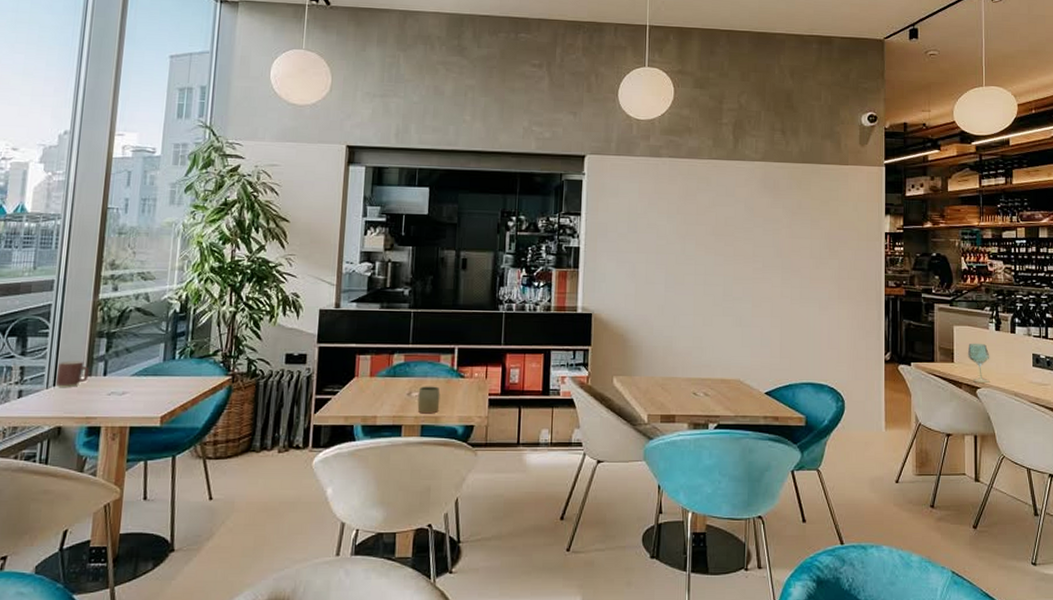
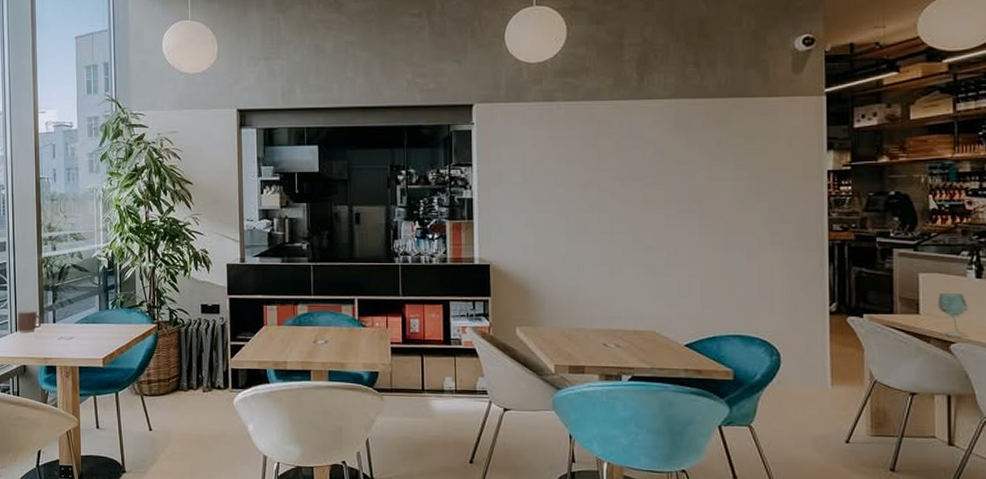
mug: present [417,386,441,414] -> none [323,334,344,360]

